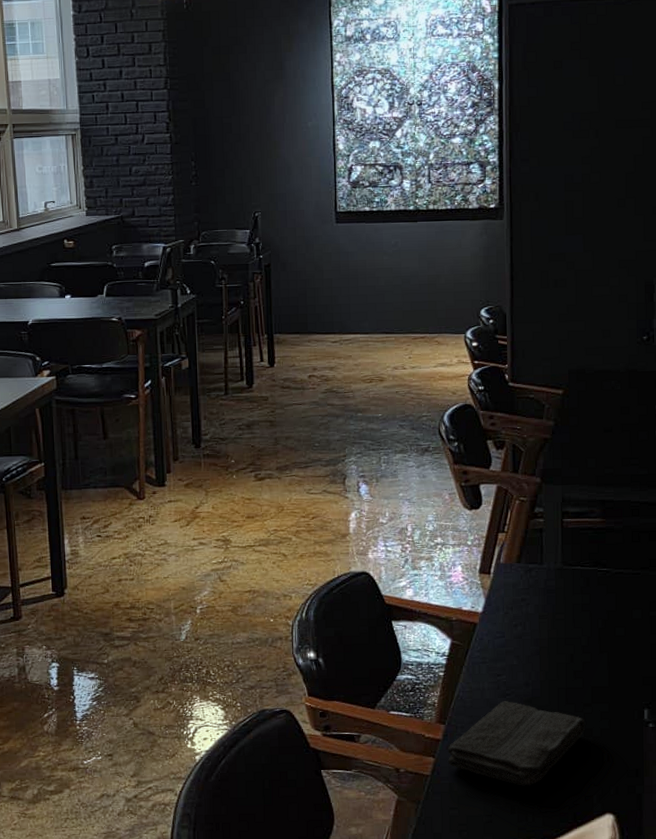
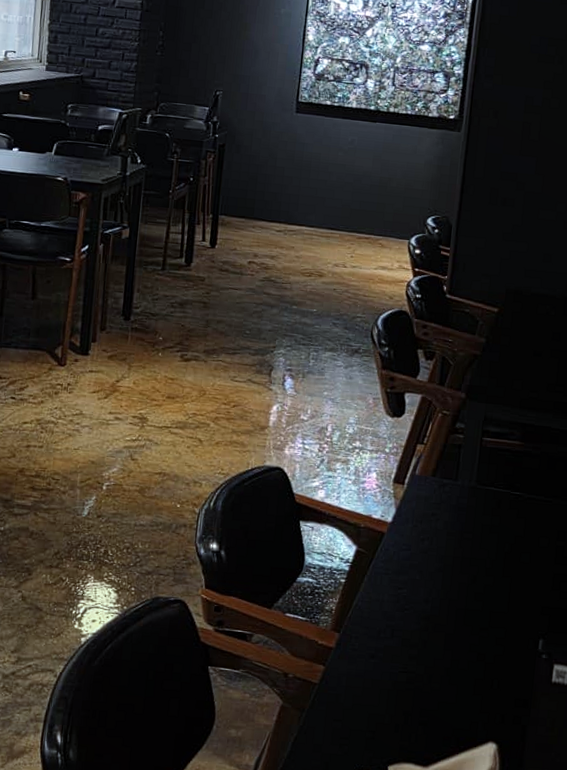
washcloth: present [447,701,586,786] -> none [337,615,480,705]

